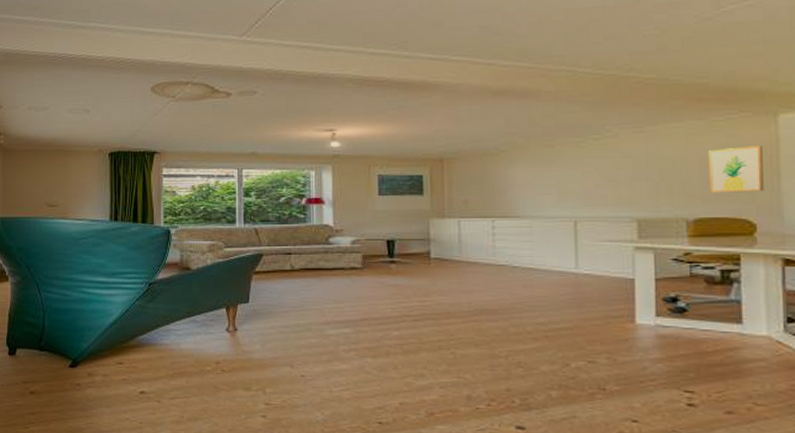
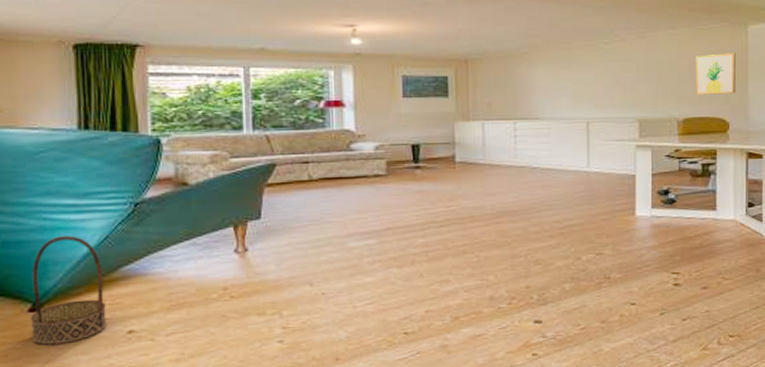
basket: none [70,307,125,397] -> present [30,235,107,346]

